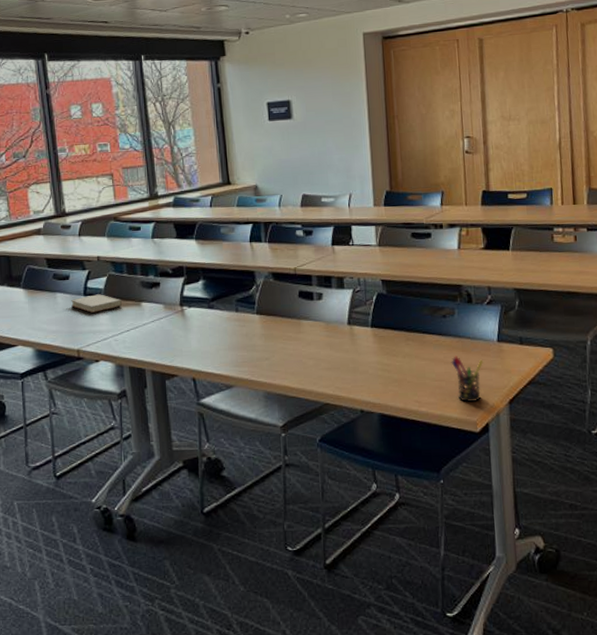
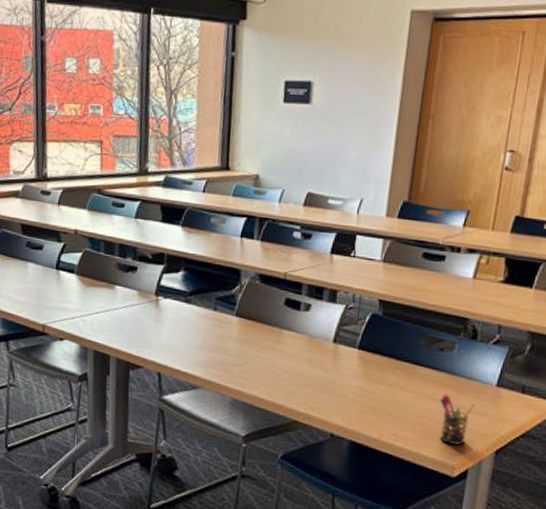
book: present [71,294,122,313] -> none [42,269,95,289]

